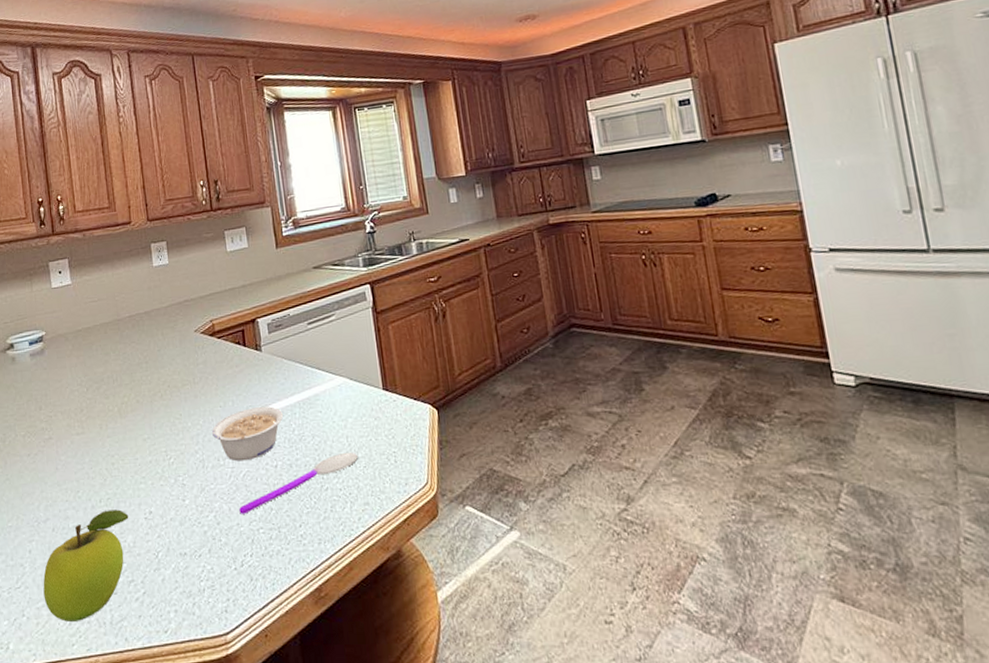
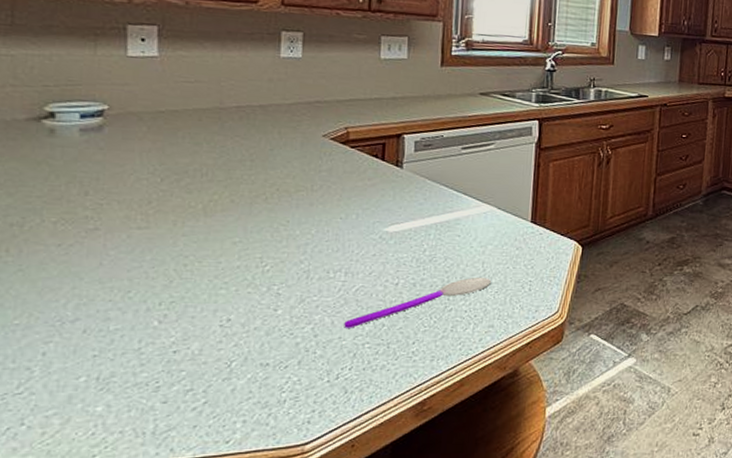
fruit: present [43,509,129,623] -> none [57,314,198,433]
legume: present [212,406,284,461] -> none [325,223,416,276]

